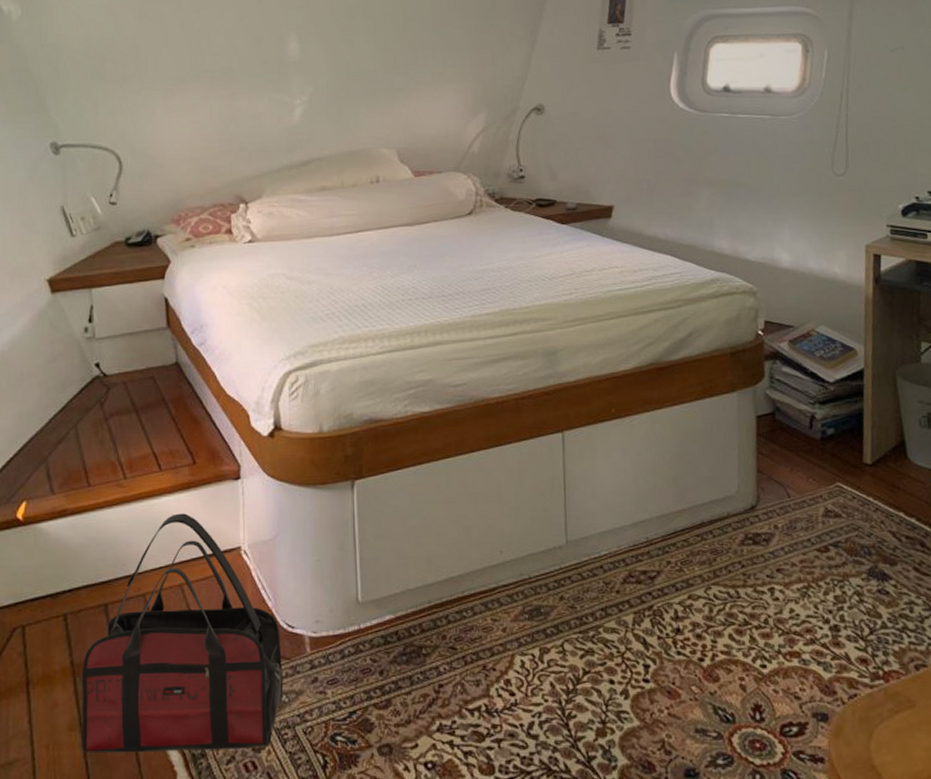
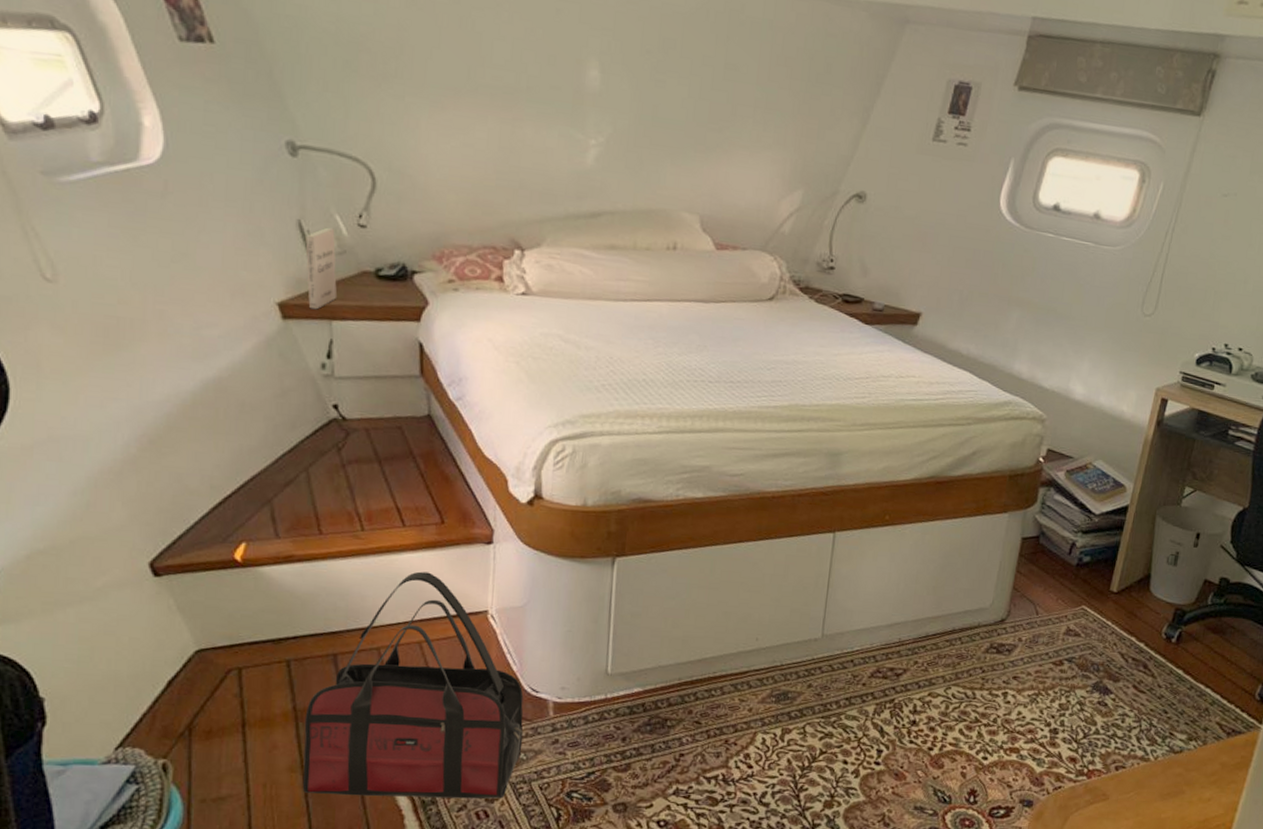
book: none [68,209,95,281] -> present [305,227,338,310]

